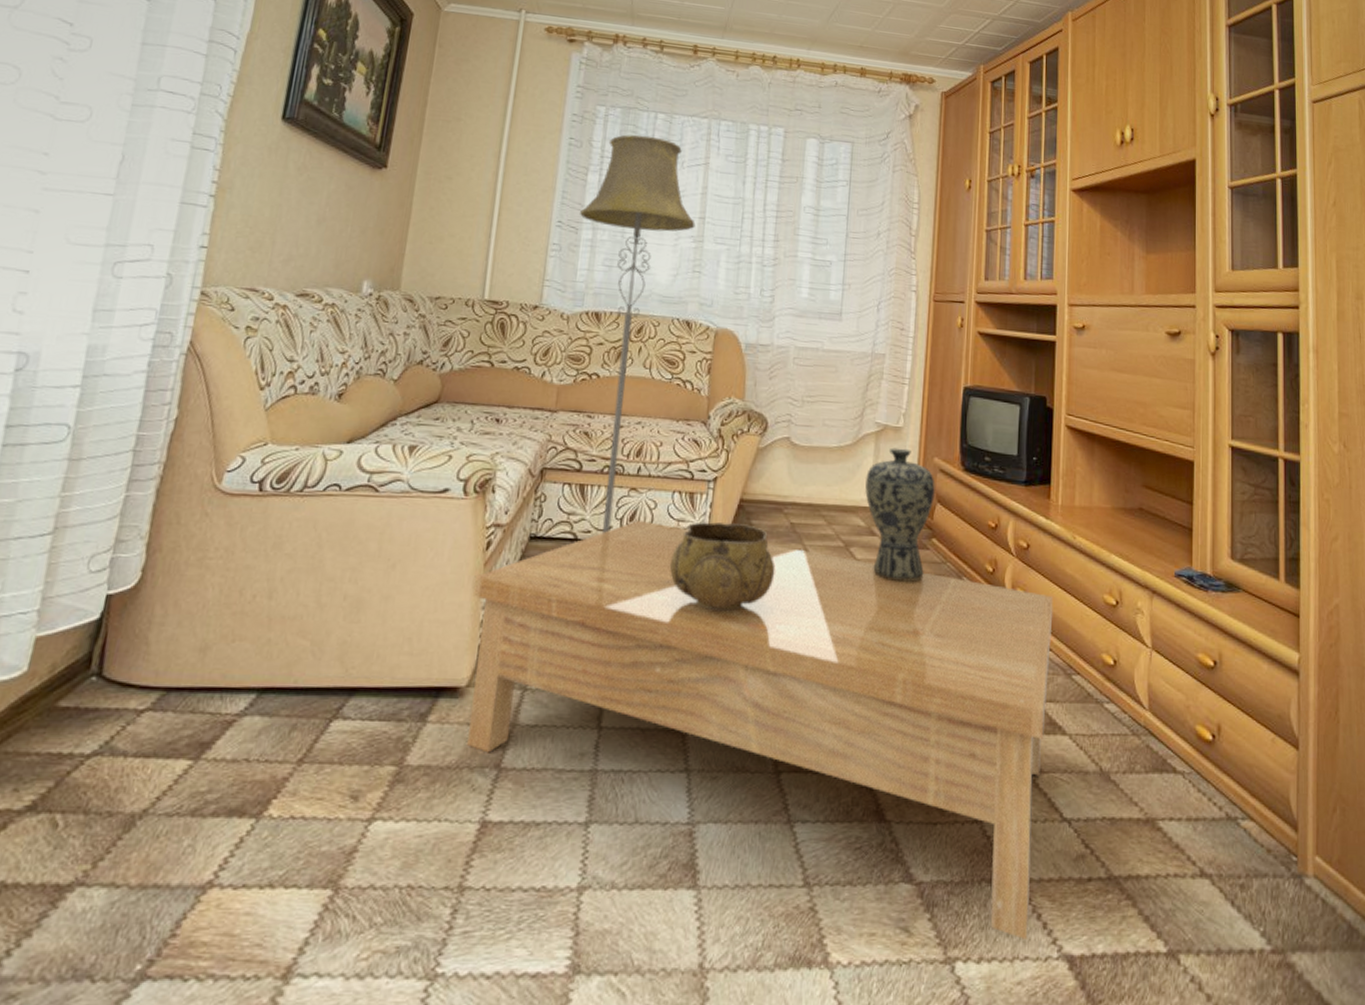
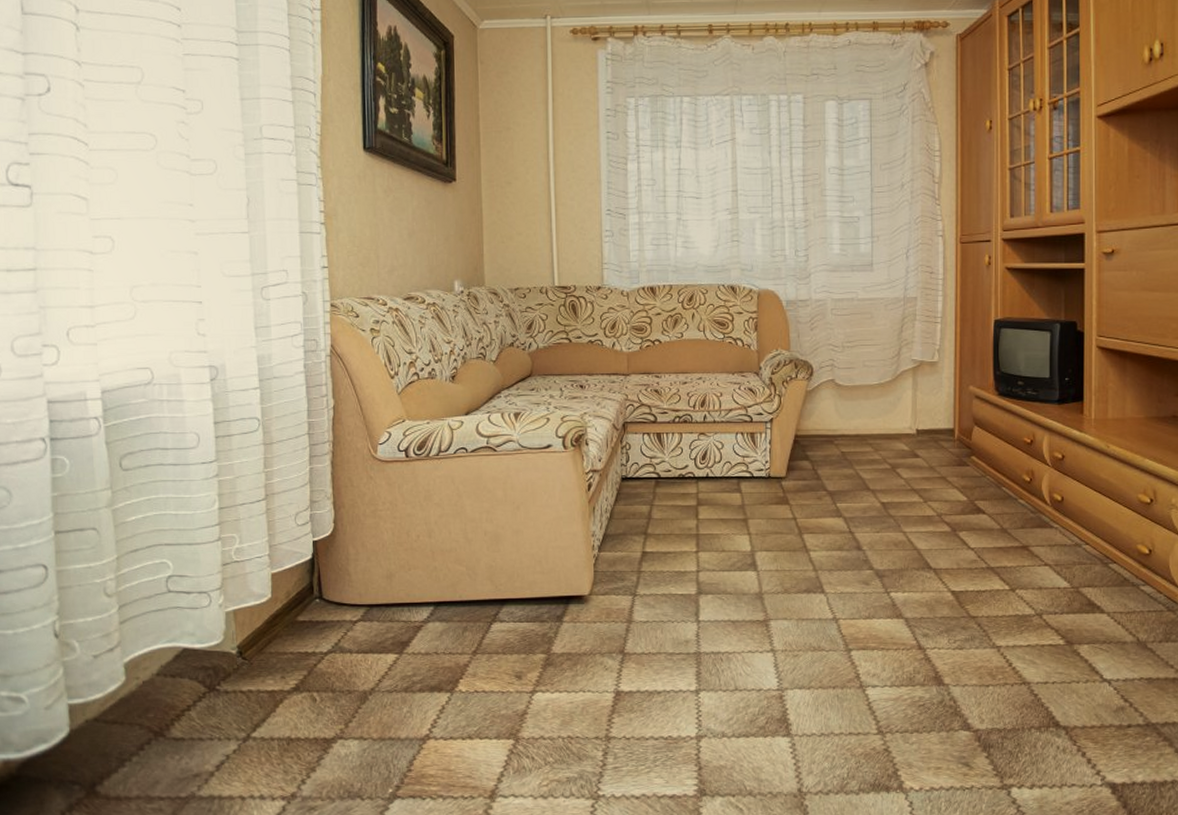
coffee table: present [467,521,1054,939] -> none [582,459,1089,771]
floor lamp: present [580,134,696,534] -> none [625,120,729,472]
decorative bowl: present [669,522,776,611] -> none [740,456,831,527]
vase: present [865,447,936,582] -> none [907,380,973,494]

